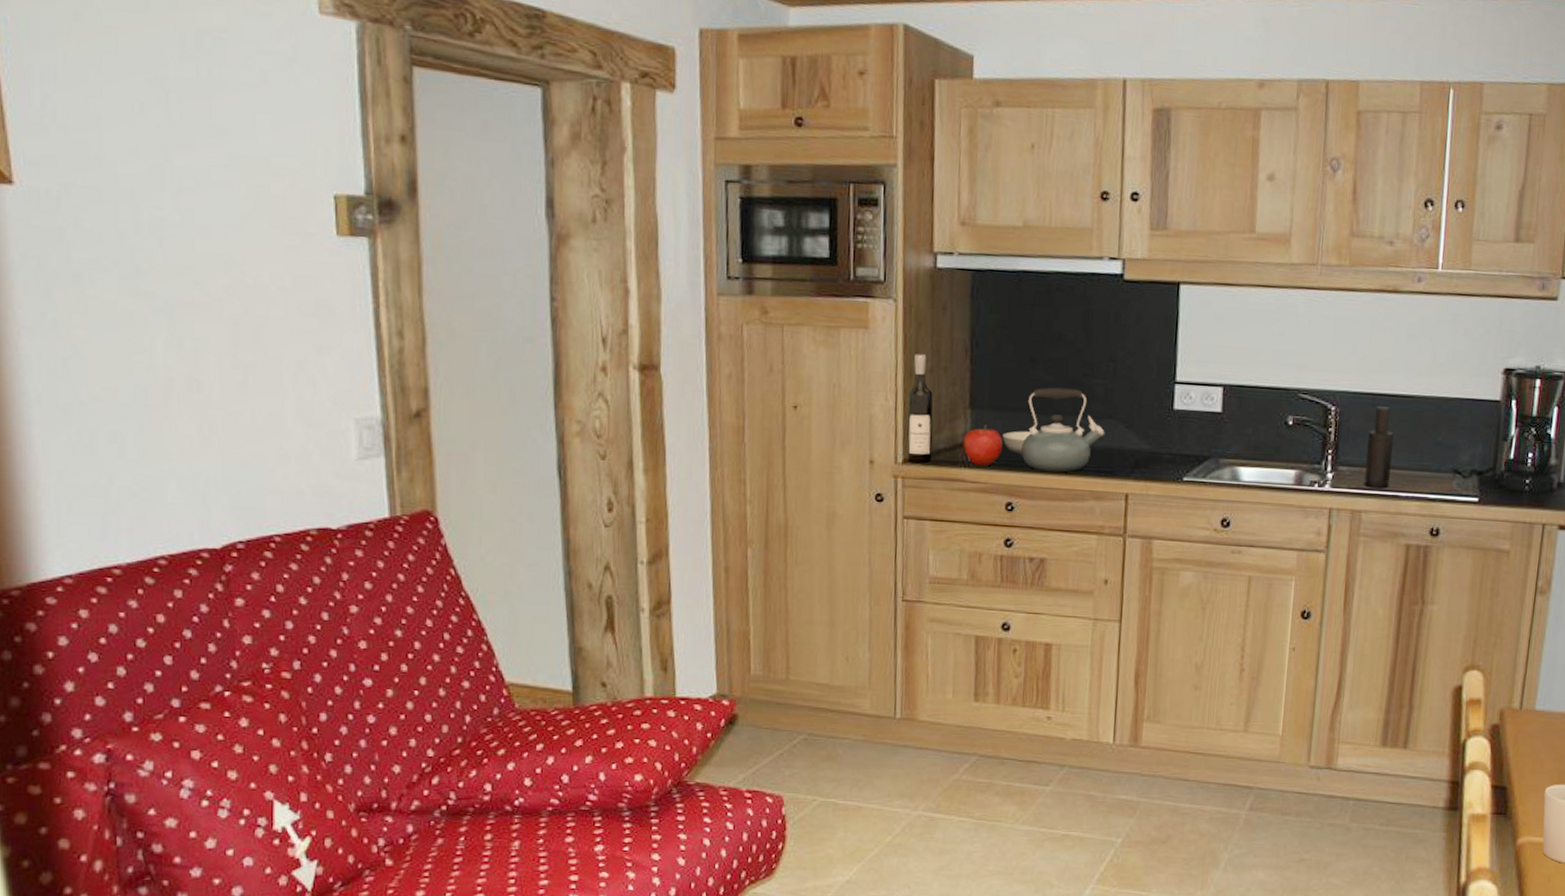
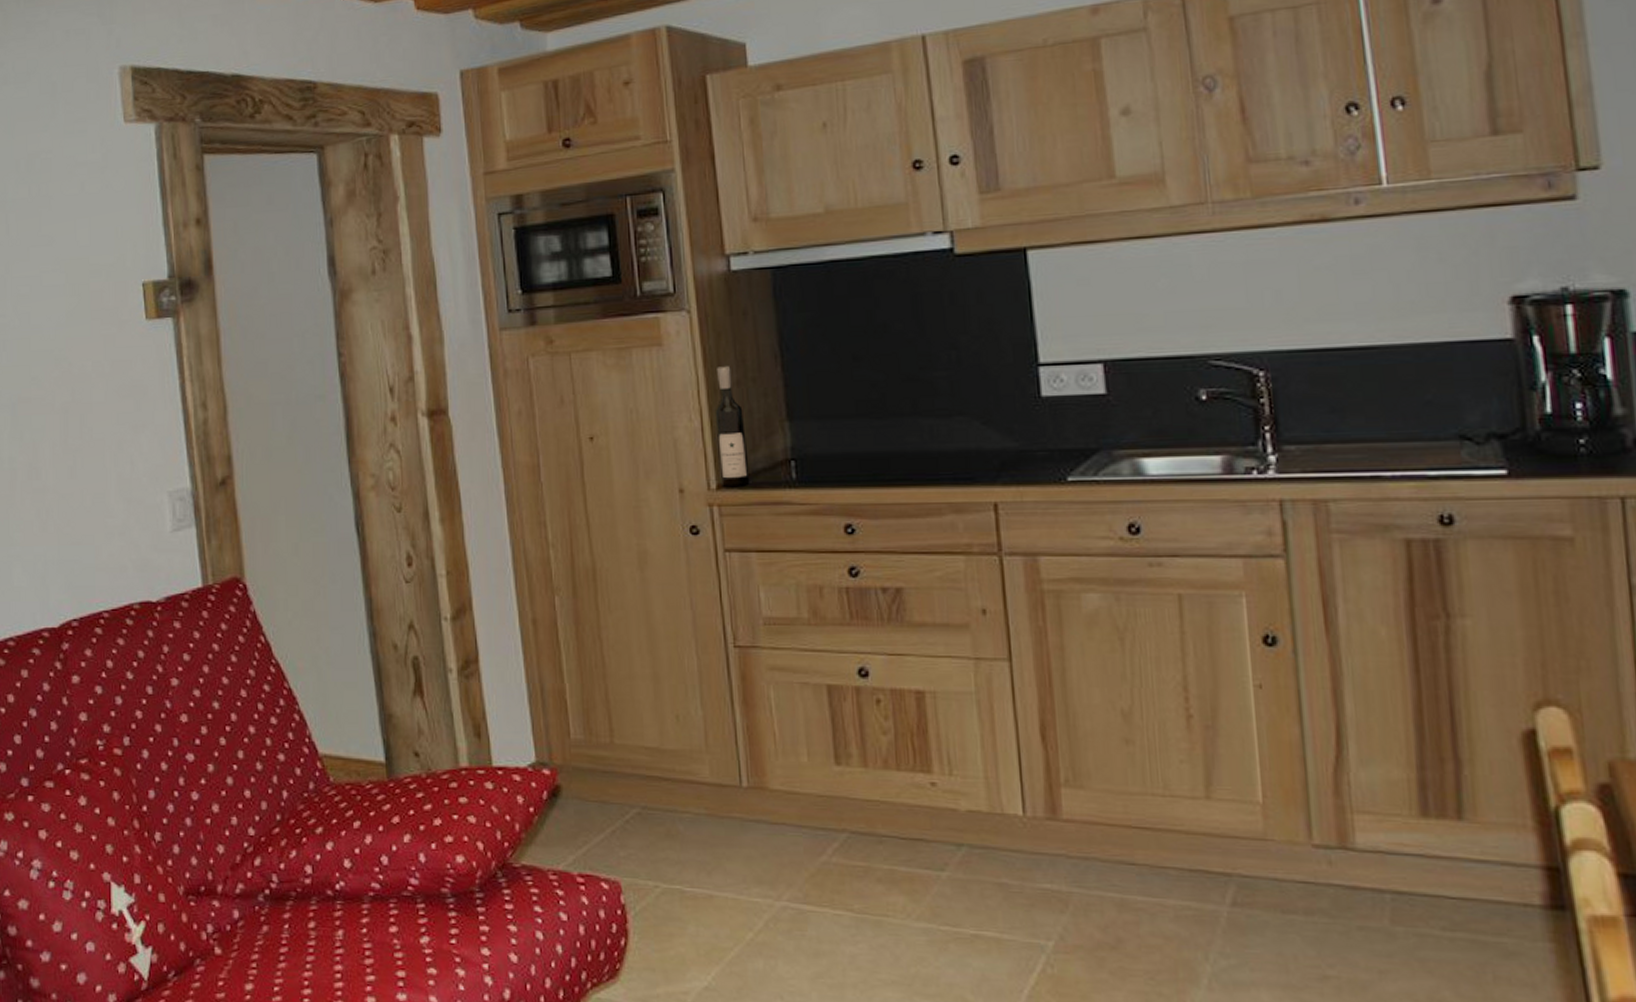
fruit: present [963,424,1003,467] -> none [784,437,833,486]
bowl: present [1002,431,1032,458] -> none [830,440,866,471]
kettle: present [1021,387,1105,473] -> none [855,385,957,485]
soap dispenser: present [1364,405,1394,488] -> none [1319,363,1363,468]

